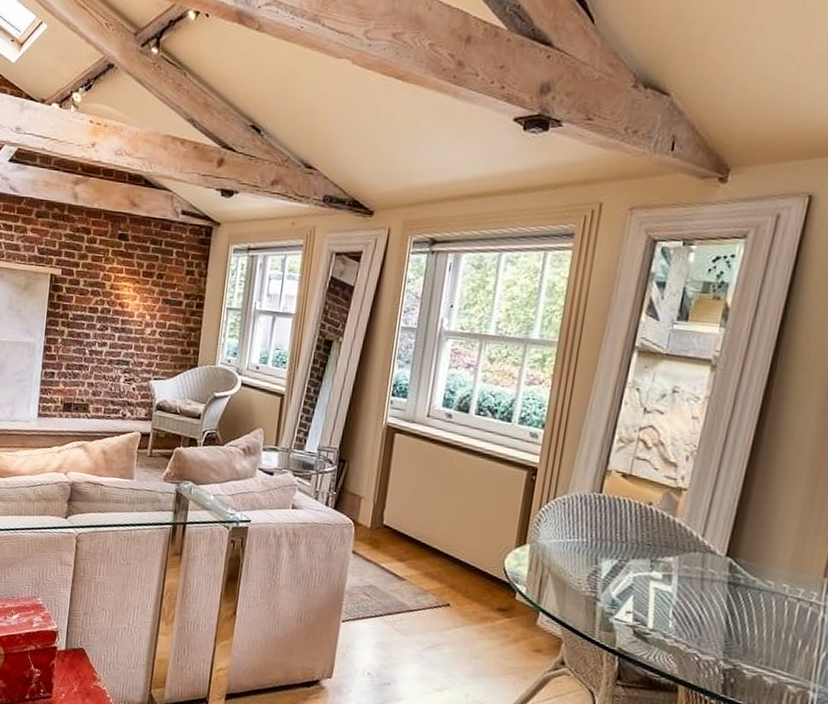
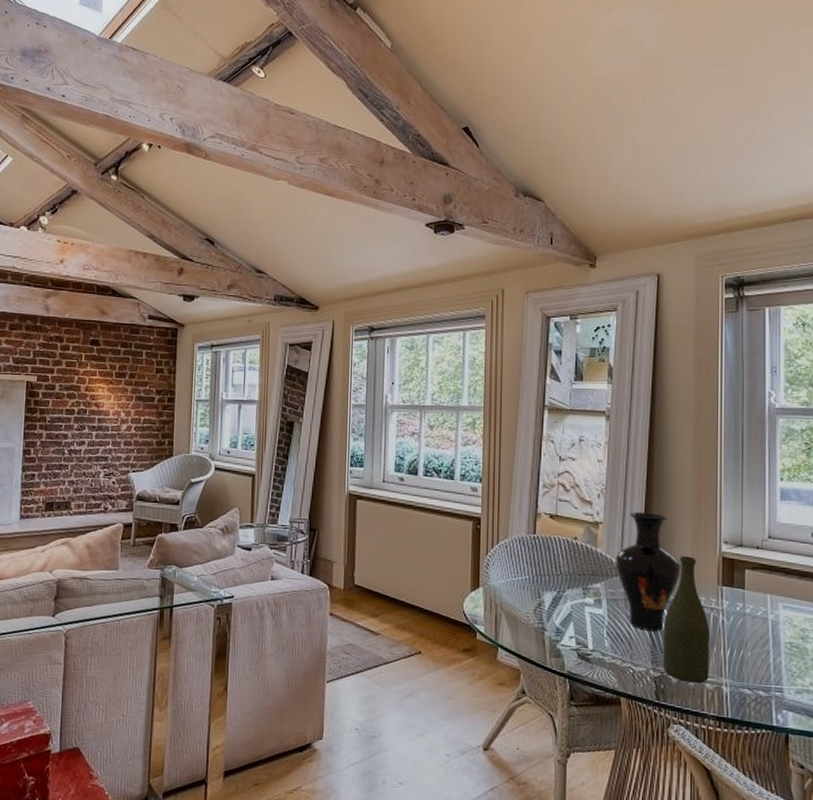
vase: none [695,481,780,620] -> present [615,511,681,631]
bottle: none [737,538,805,684] -> present [662,556,710,684]

